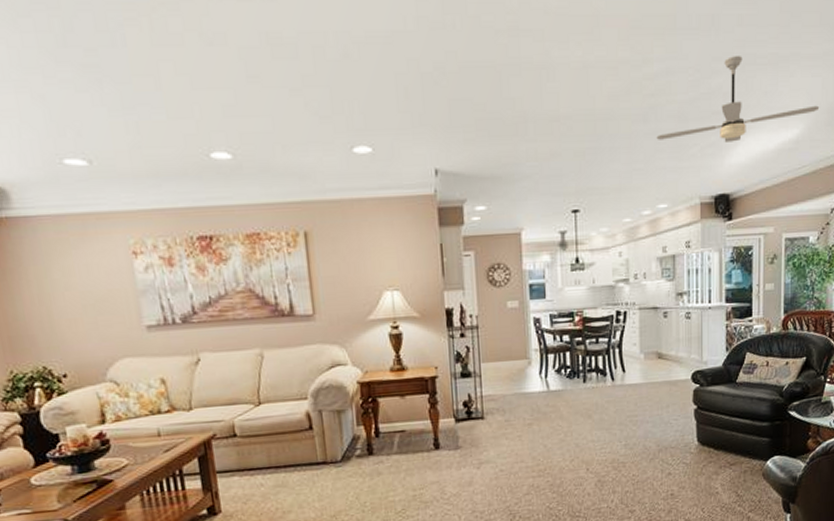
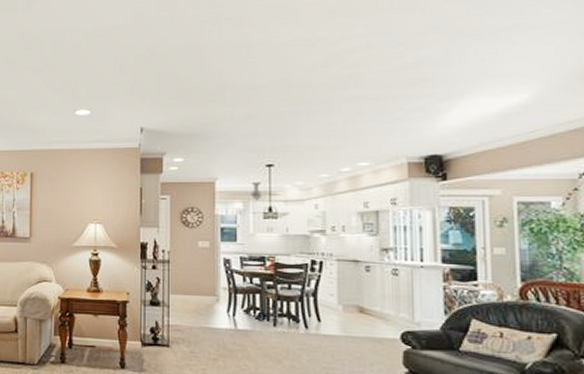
ceiling fan: present [656,56,820,142] -> none [356,29,554,107]

